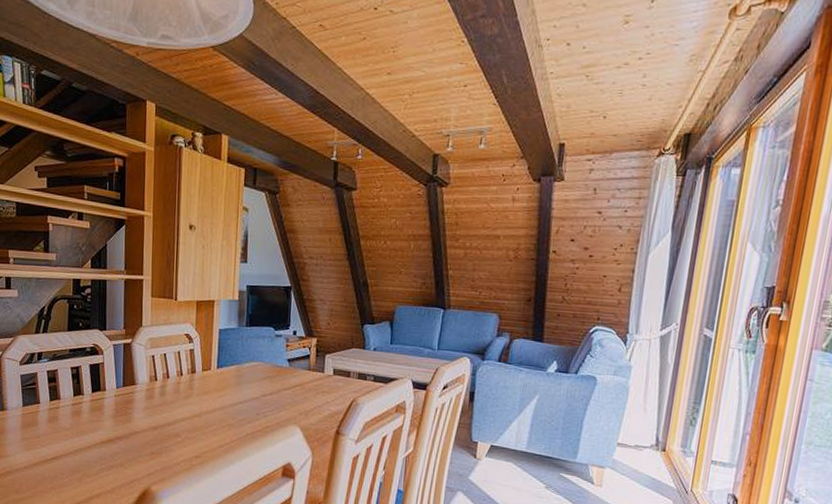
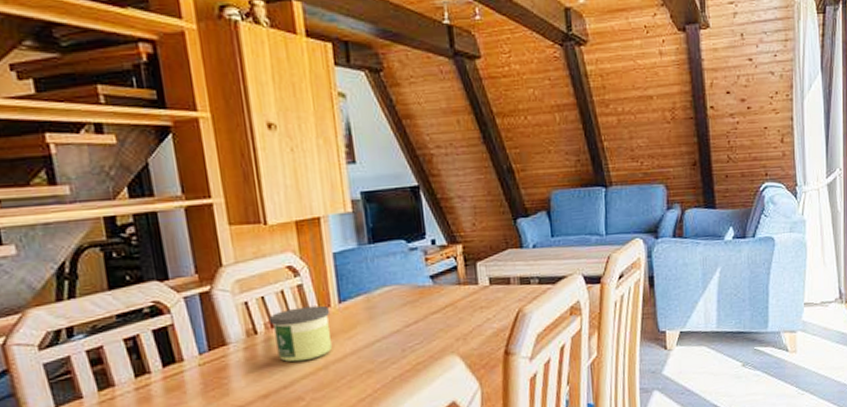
candle: none [167,366,210,408] -> present [269,305,333,363]

